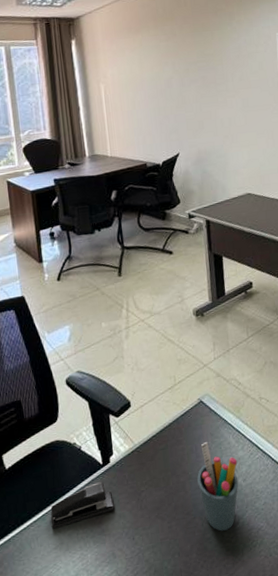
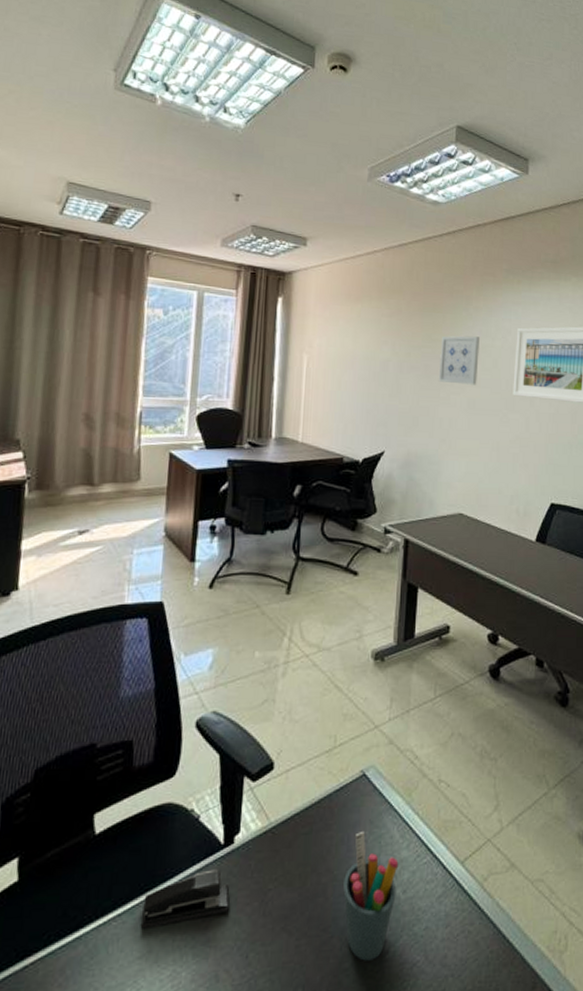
wall art: none [213,46,248,89] -> present [438,336,479,385]

